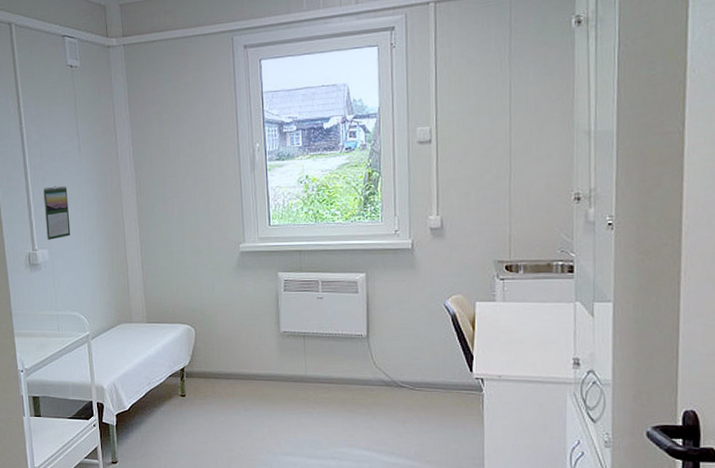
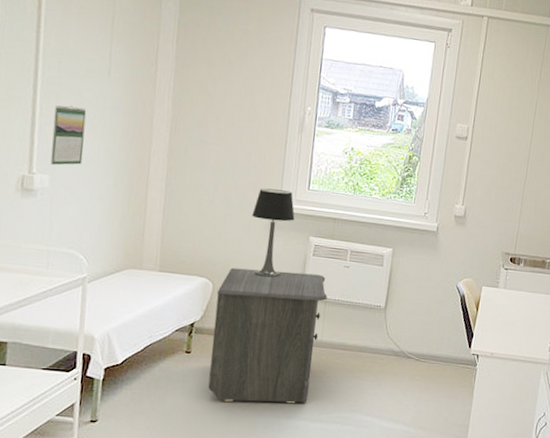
nightstand: none [199,309,305,441] -> present [208,268,328,403]
table lamp: none [220,230,261,318] -> present [252,188,295,278]

